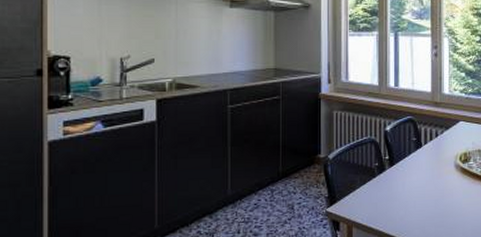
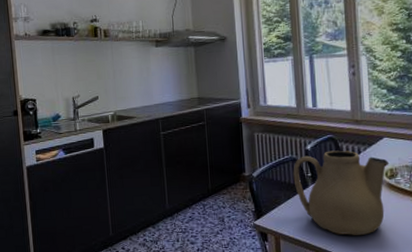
teapot: none [370,132,464,222] -> present [293,150,390,235]

